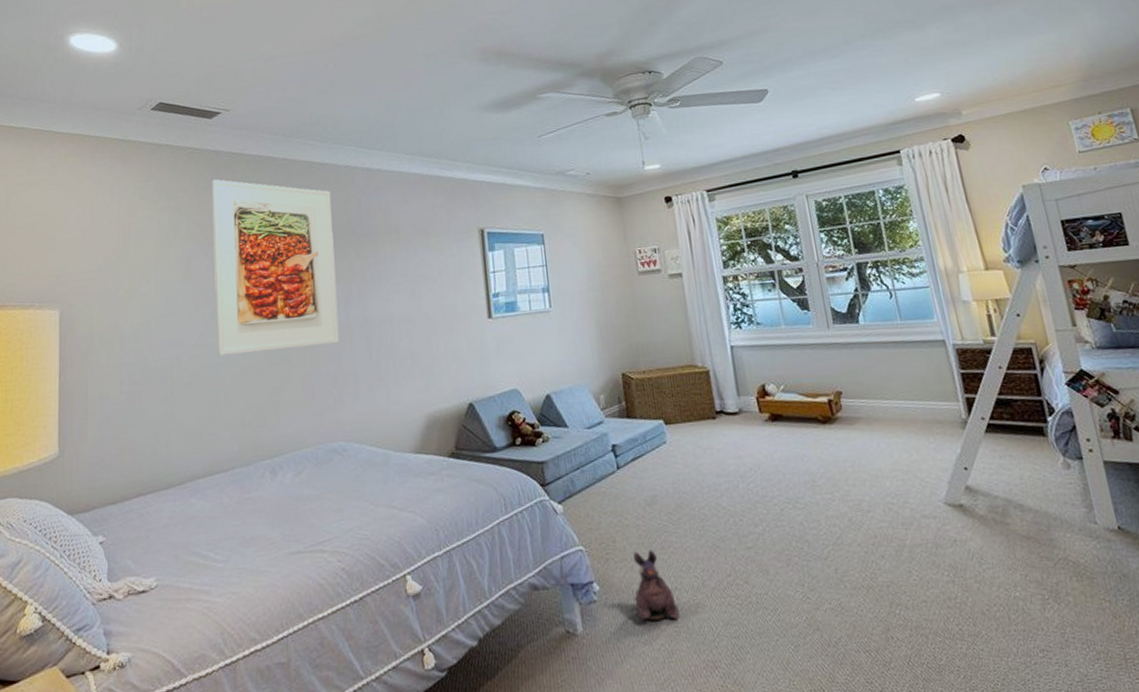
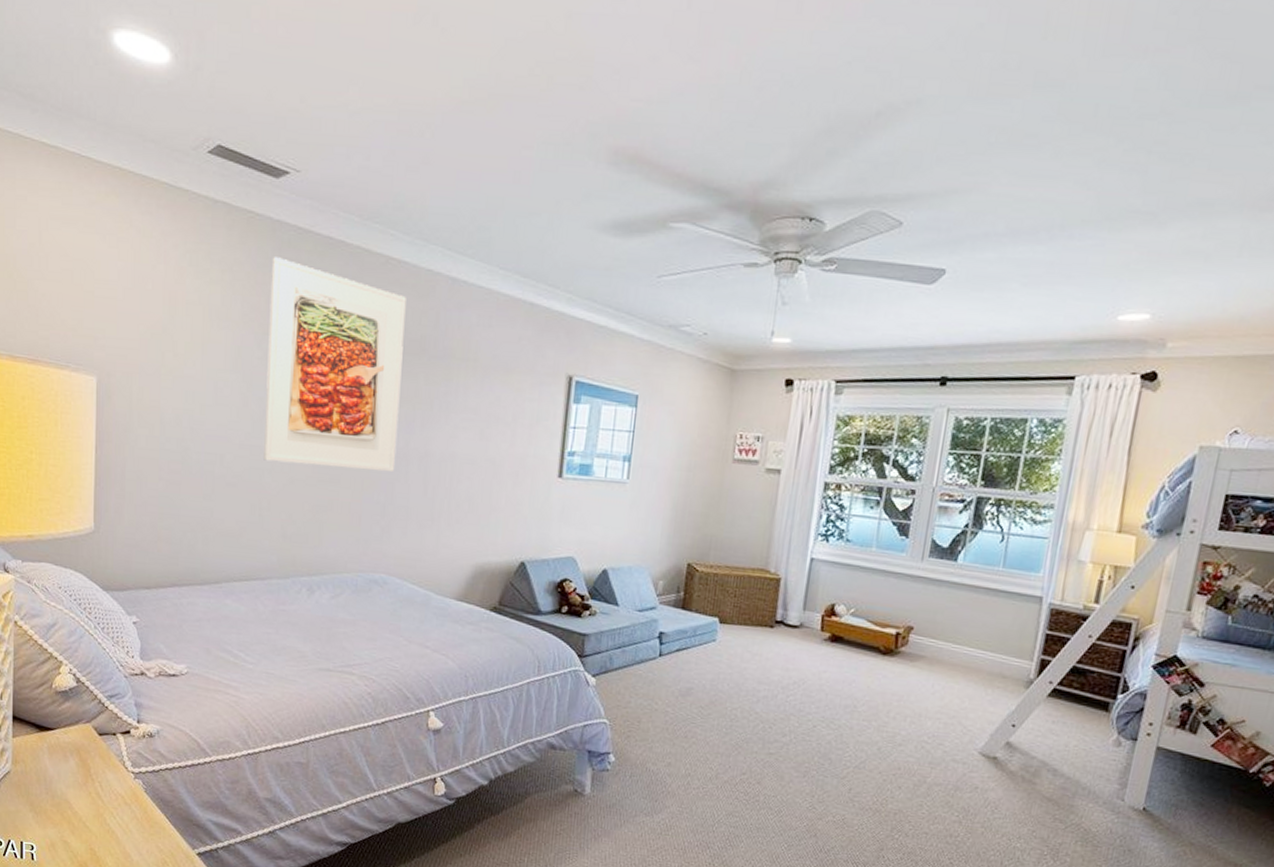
plush toy: present [633,550,680,621] -> none [645,734,687,801]

